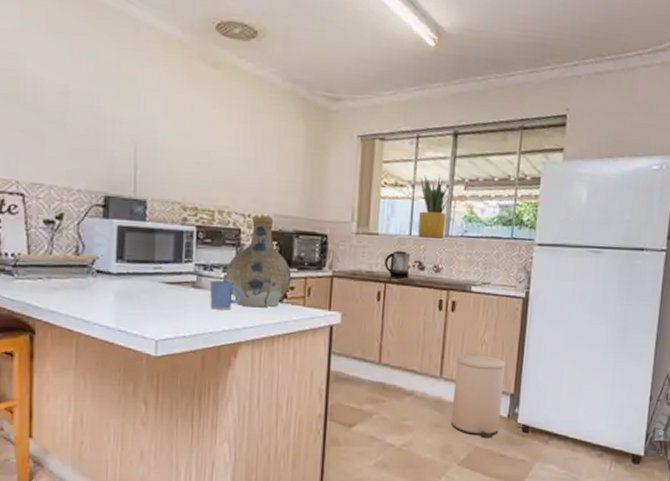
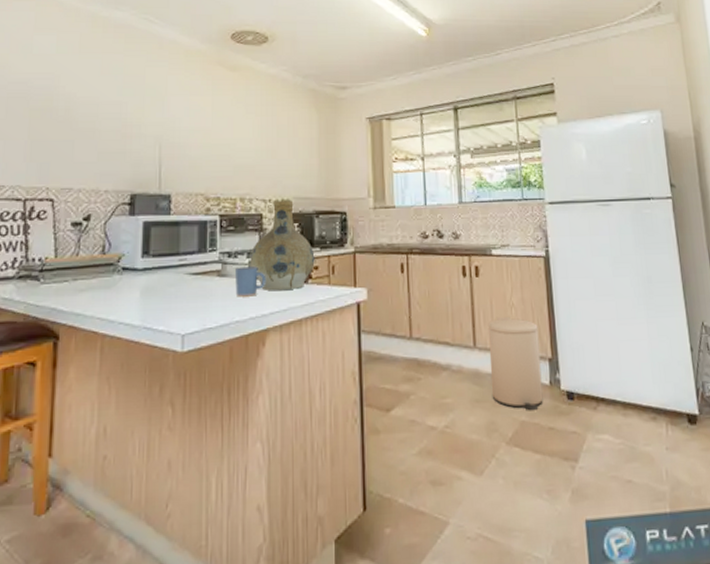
kettle: present [384,251,411,279] -> none [404,221,430,249]
planter: present [417,175,452,240] -> none [428,147,460,208]

